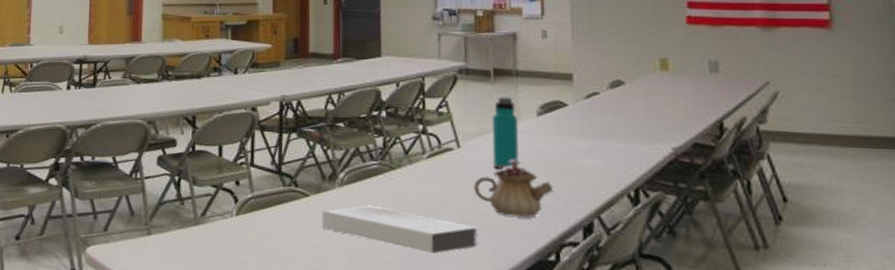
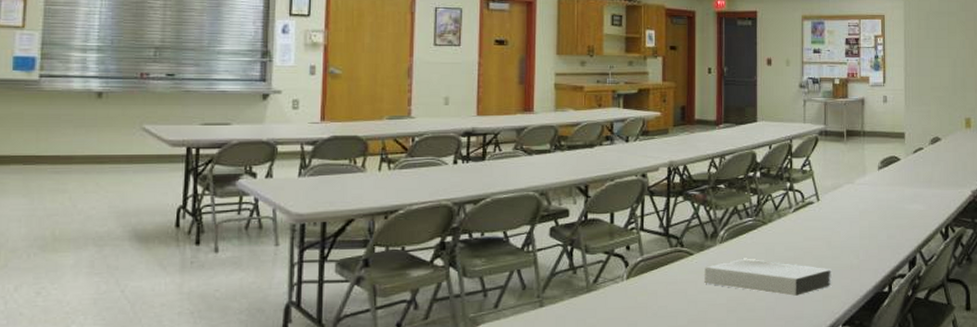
teapot: present [473,158,553,217] -> none [829,207,888,257]
water bottle: present [492,97,519,169] -> none [844,154,864,217]

